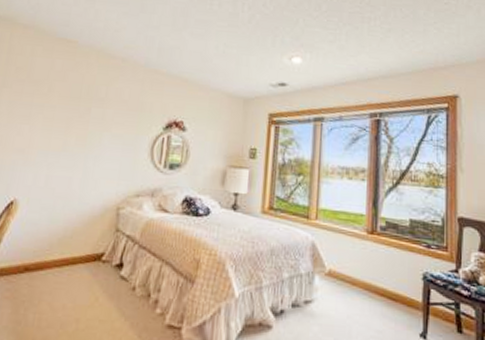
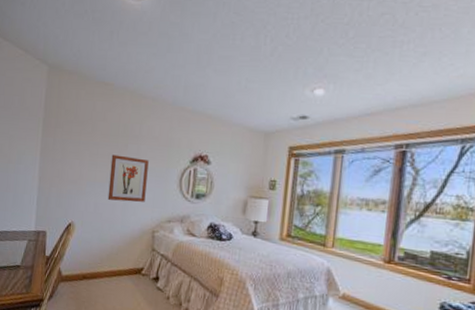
wall art: none [63,119,116,174] -> present [107,154,149,202]

